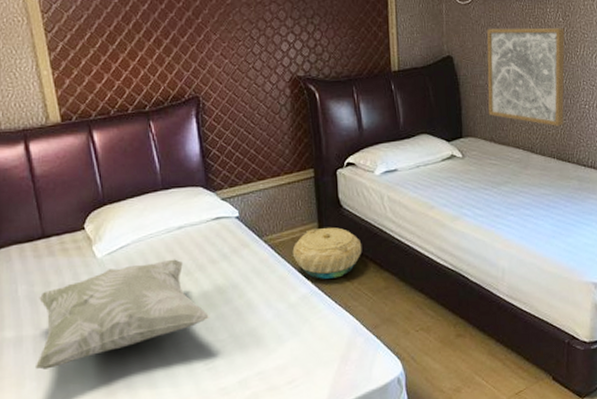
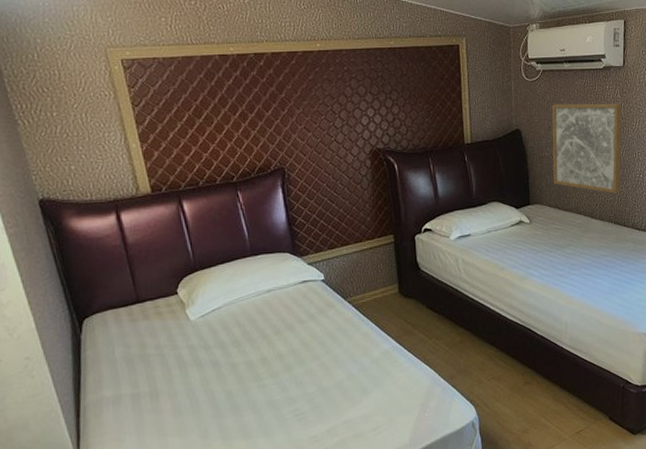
decorative pillow: present [34,259,210,370] -> none [134,320,300,425]
basket: present [292,227,362,279] -> none [375,288,439,336]

